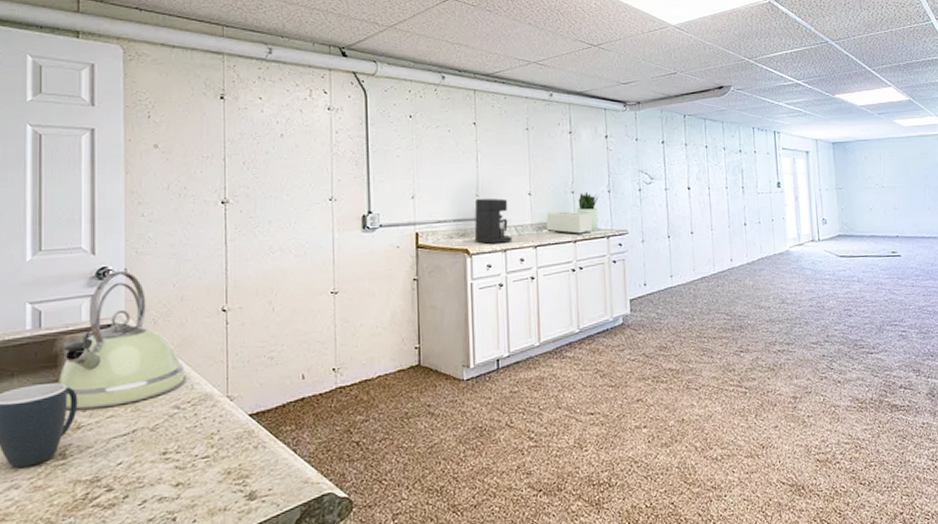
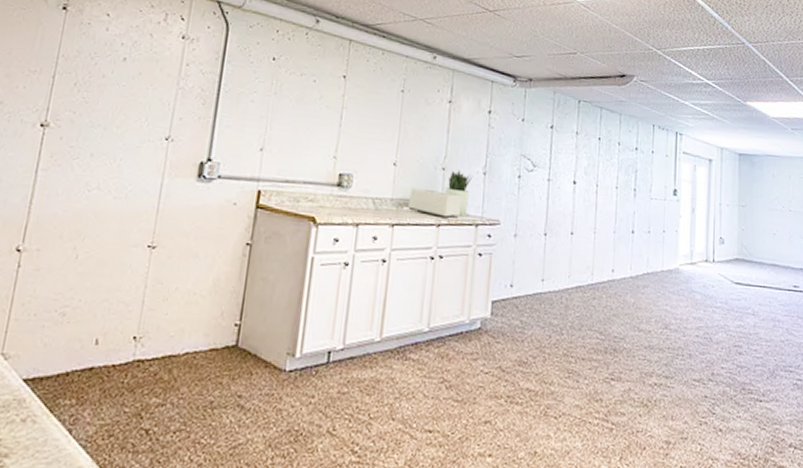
coffee maker: present [474,198,513,245] -> none [324,161,369,216]

